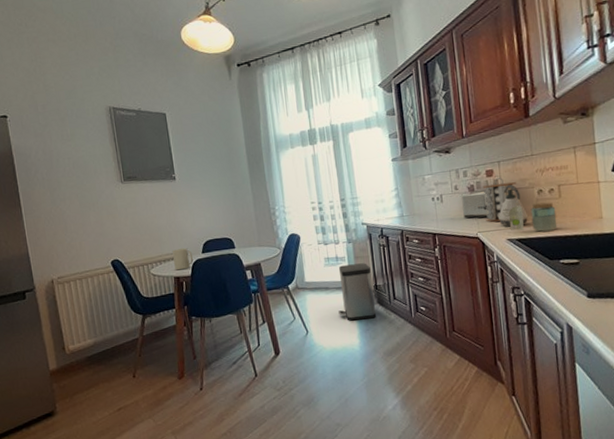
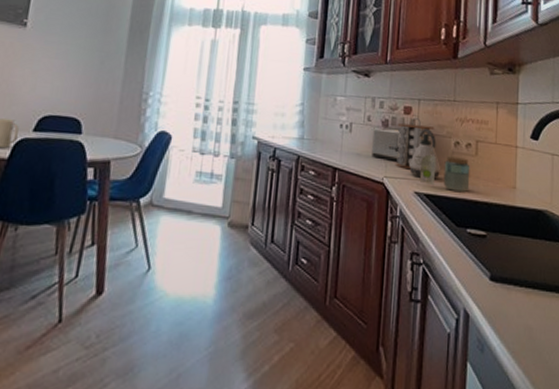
pedal bin: present [338,263,377,321] -> none [197,185,252,264]

